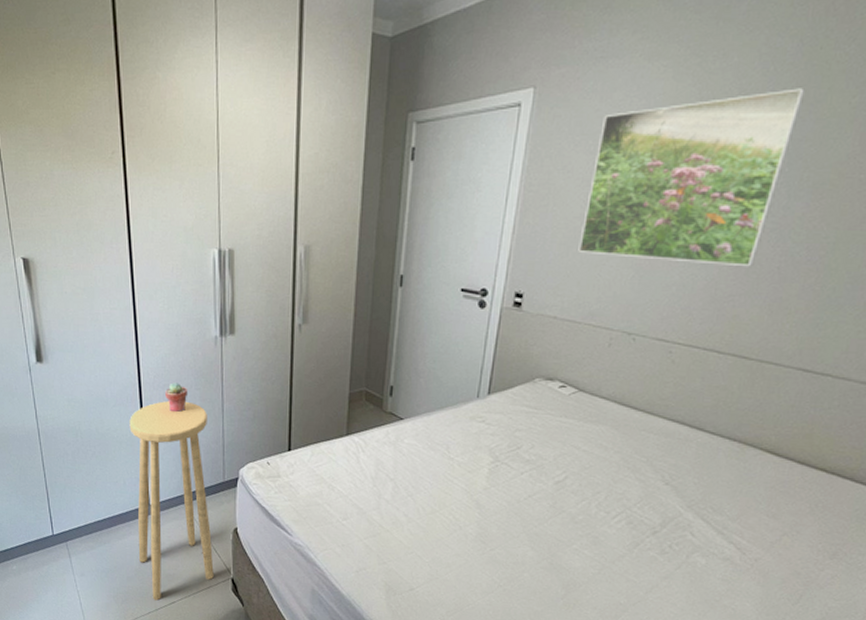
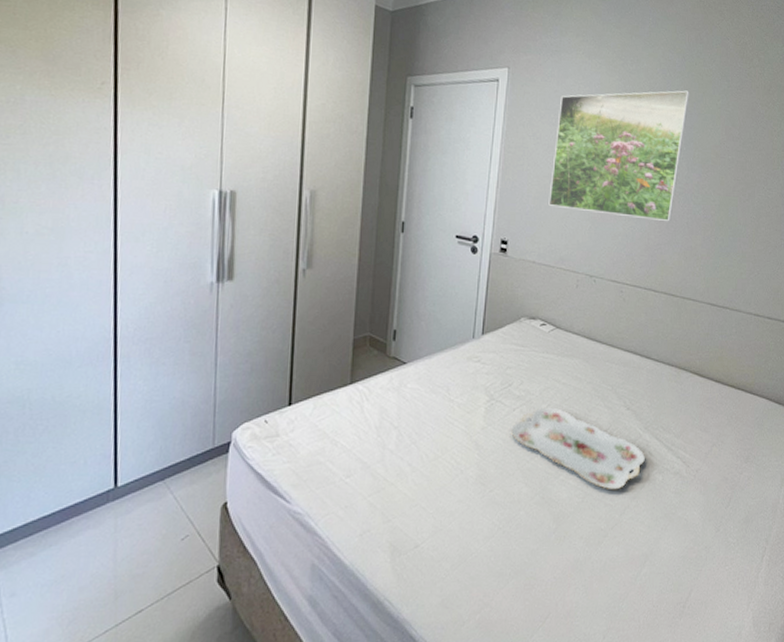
stool: present [129,401,214,601] -> none [96,356,197,613]
potted succulent: present [165,382,188,413] -> none [147,335,176,371]
serving tray: none [517,473,684,567] -> present [511,407,645,490]

